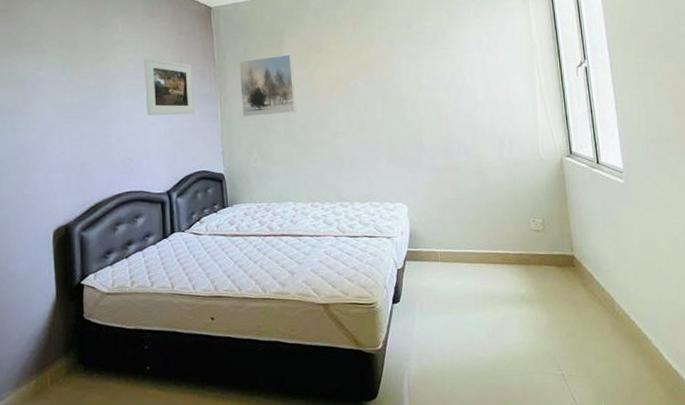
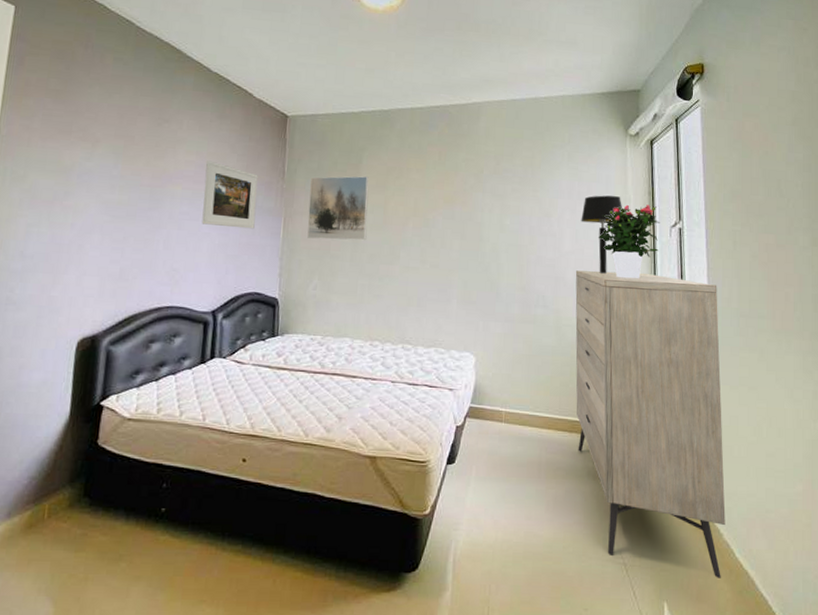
table lamp: none [491,44,530,117] -> present [581,195,623,274]
dresser: none [491,112,653,379] -> present [575,270,726,578]
potted flower: none [509,49,568,120] -> present [598,204,661,279]

